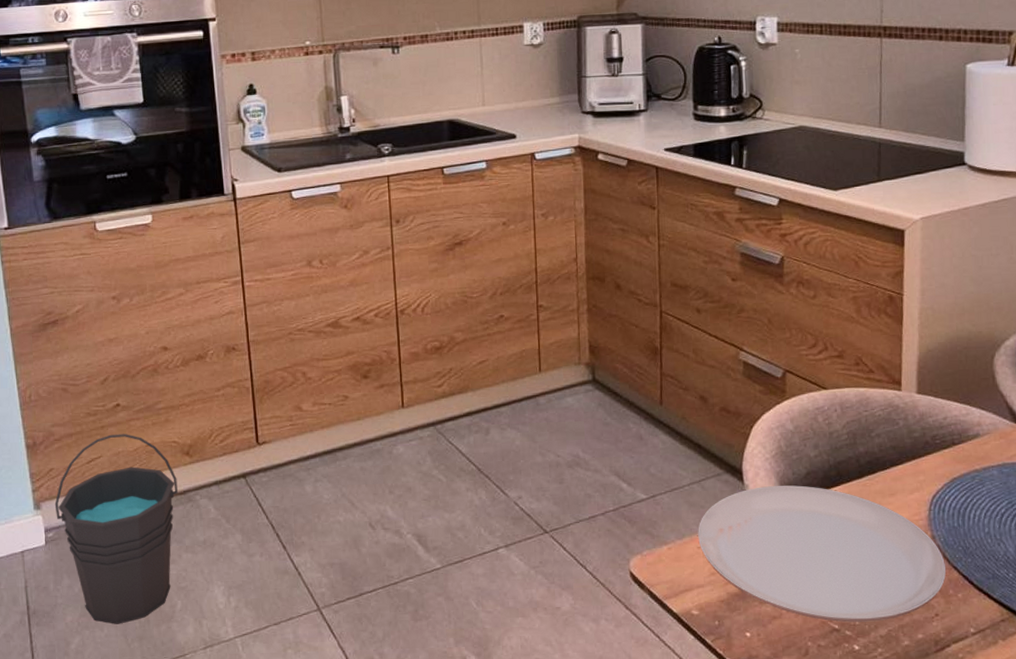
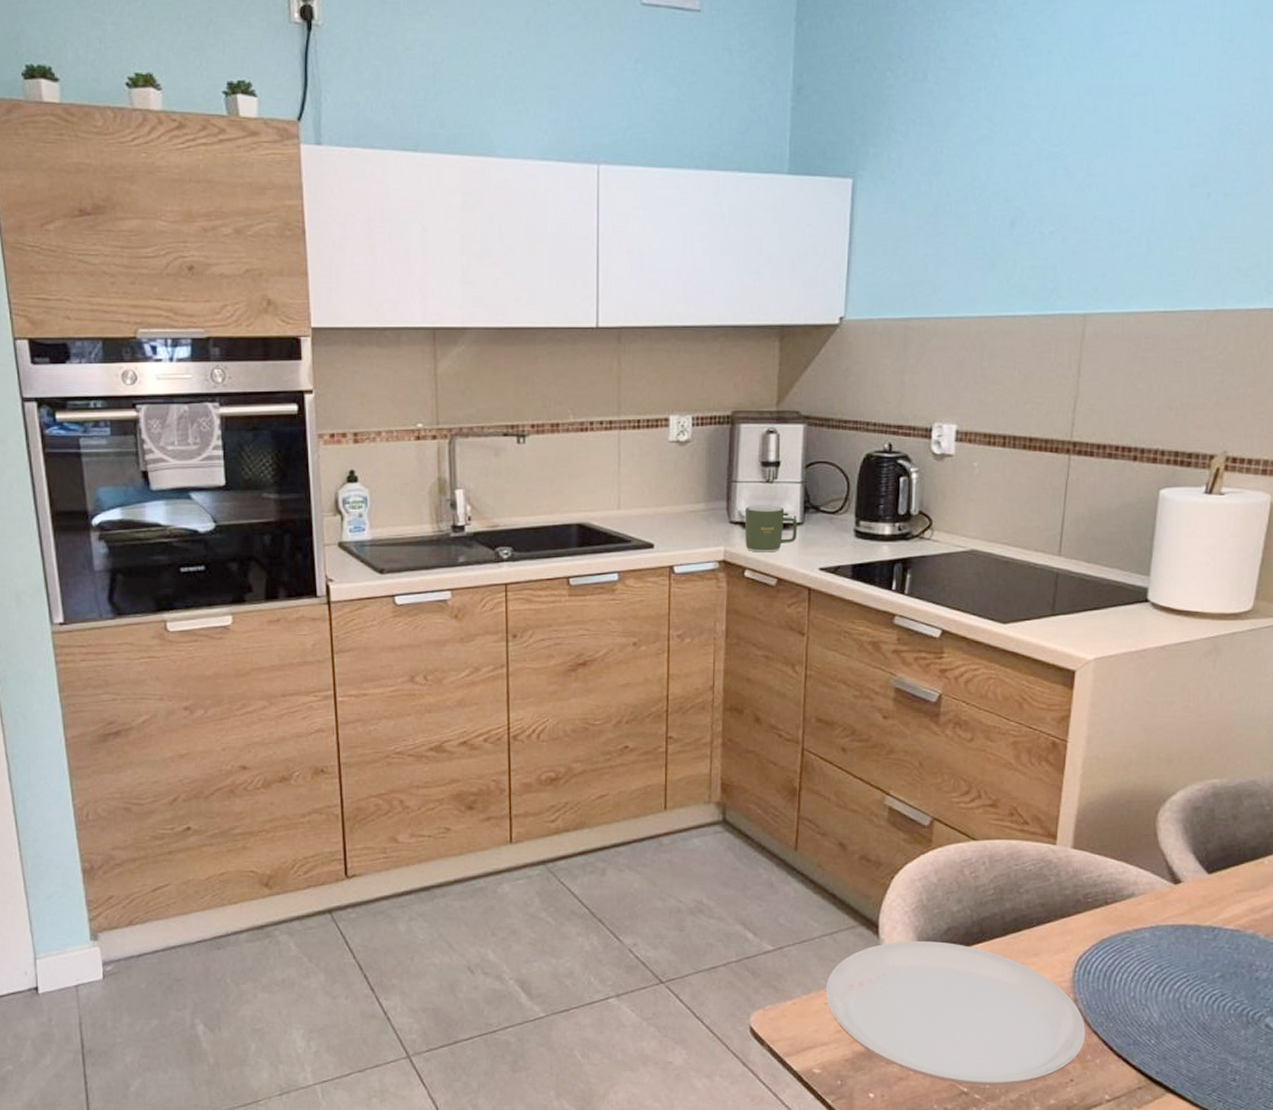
bucket: present [54,434,178,624] -> none [114,861,255,1067]
mug: none [595,95,643,138] -> present [745,505,798,553]

